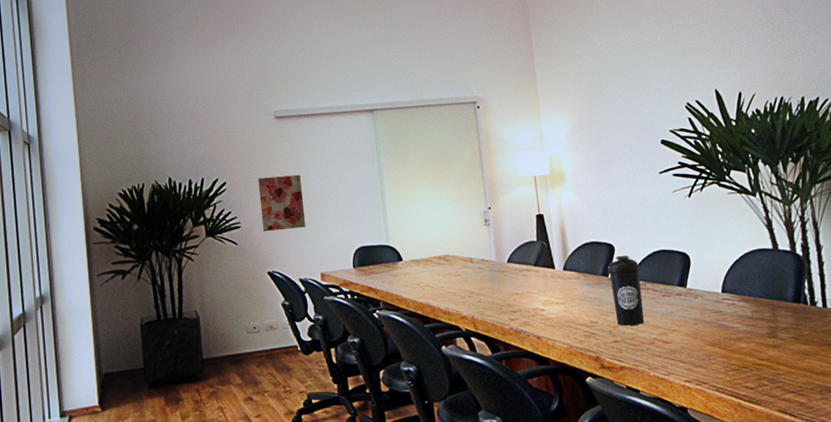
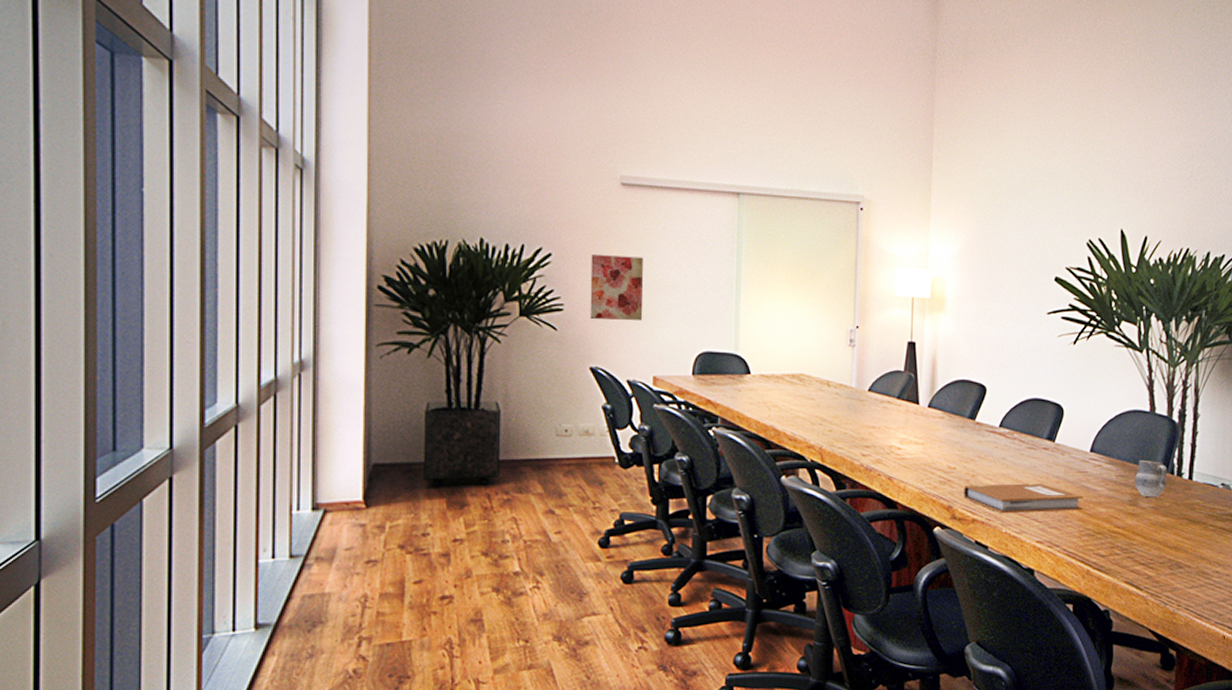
water bottle: present [607,255,645,326] -> none [975,398,1011,476]
notebook: none [608,327,724,359] -> present [964,484,1083,514]
cup: none [769,294,802,329] -> present [1134,461,1167,498]

